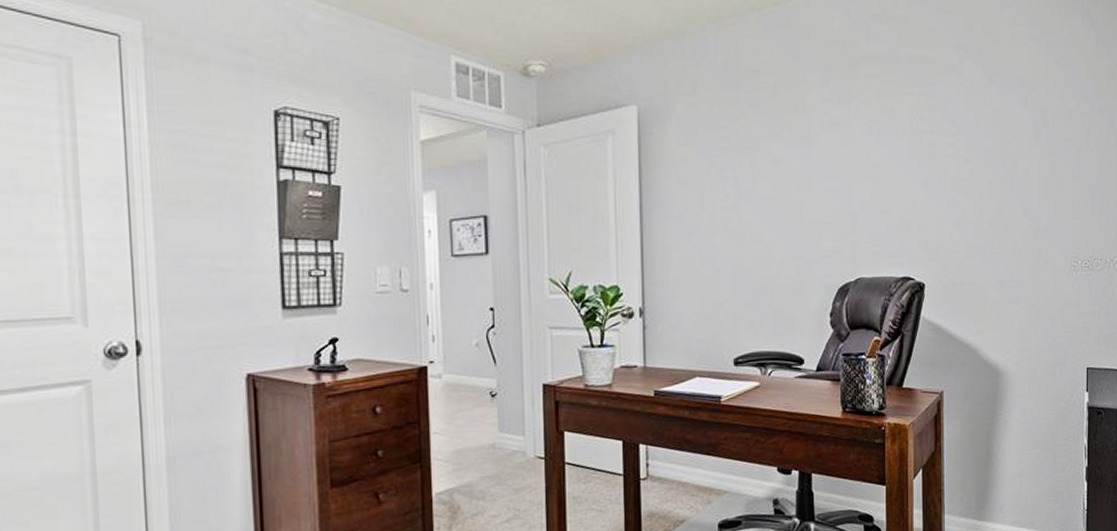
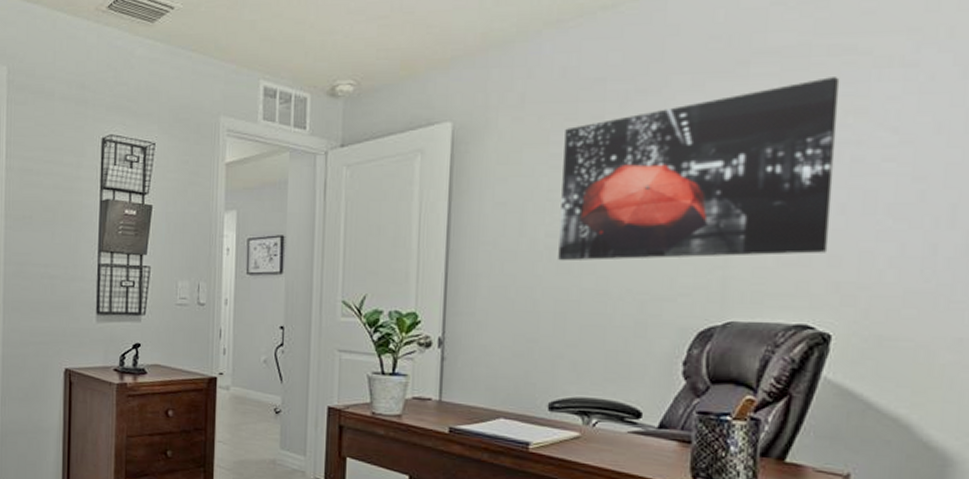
wall art: none [730,79,919,232] -> present [558,77,840,261]

